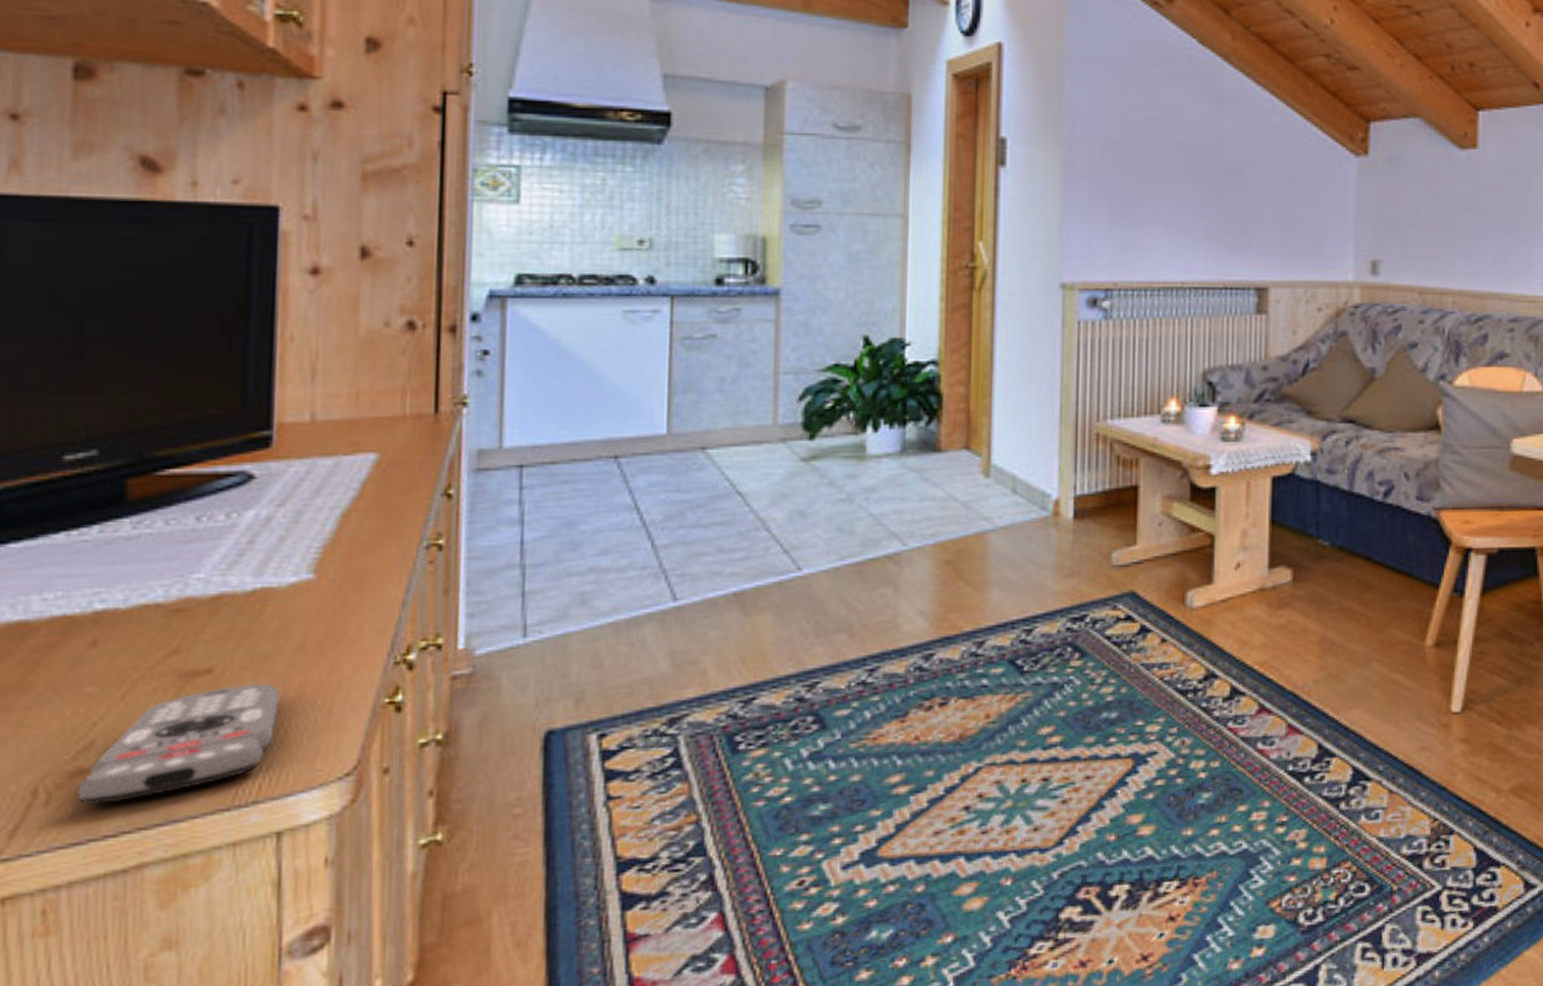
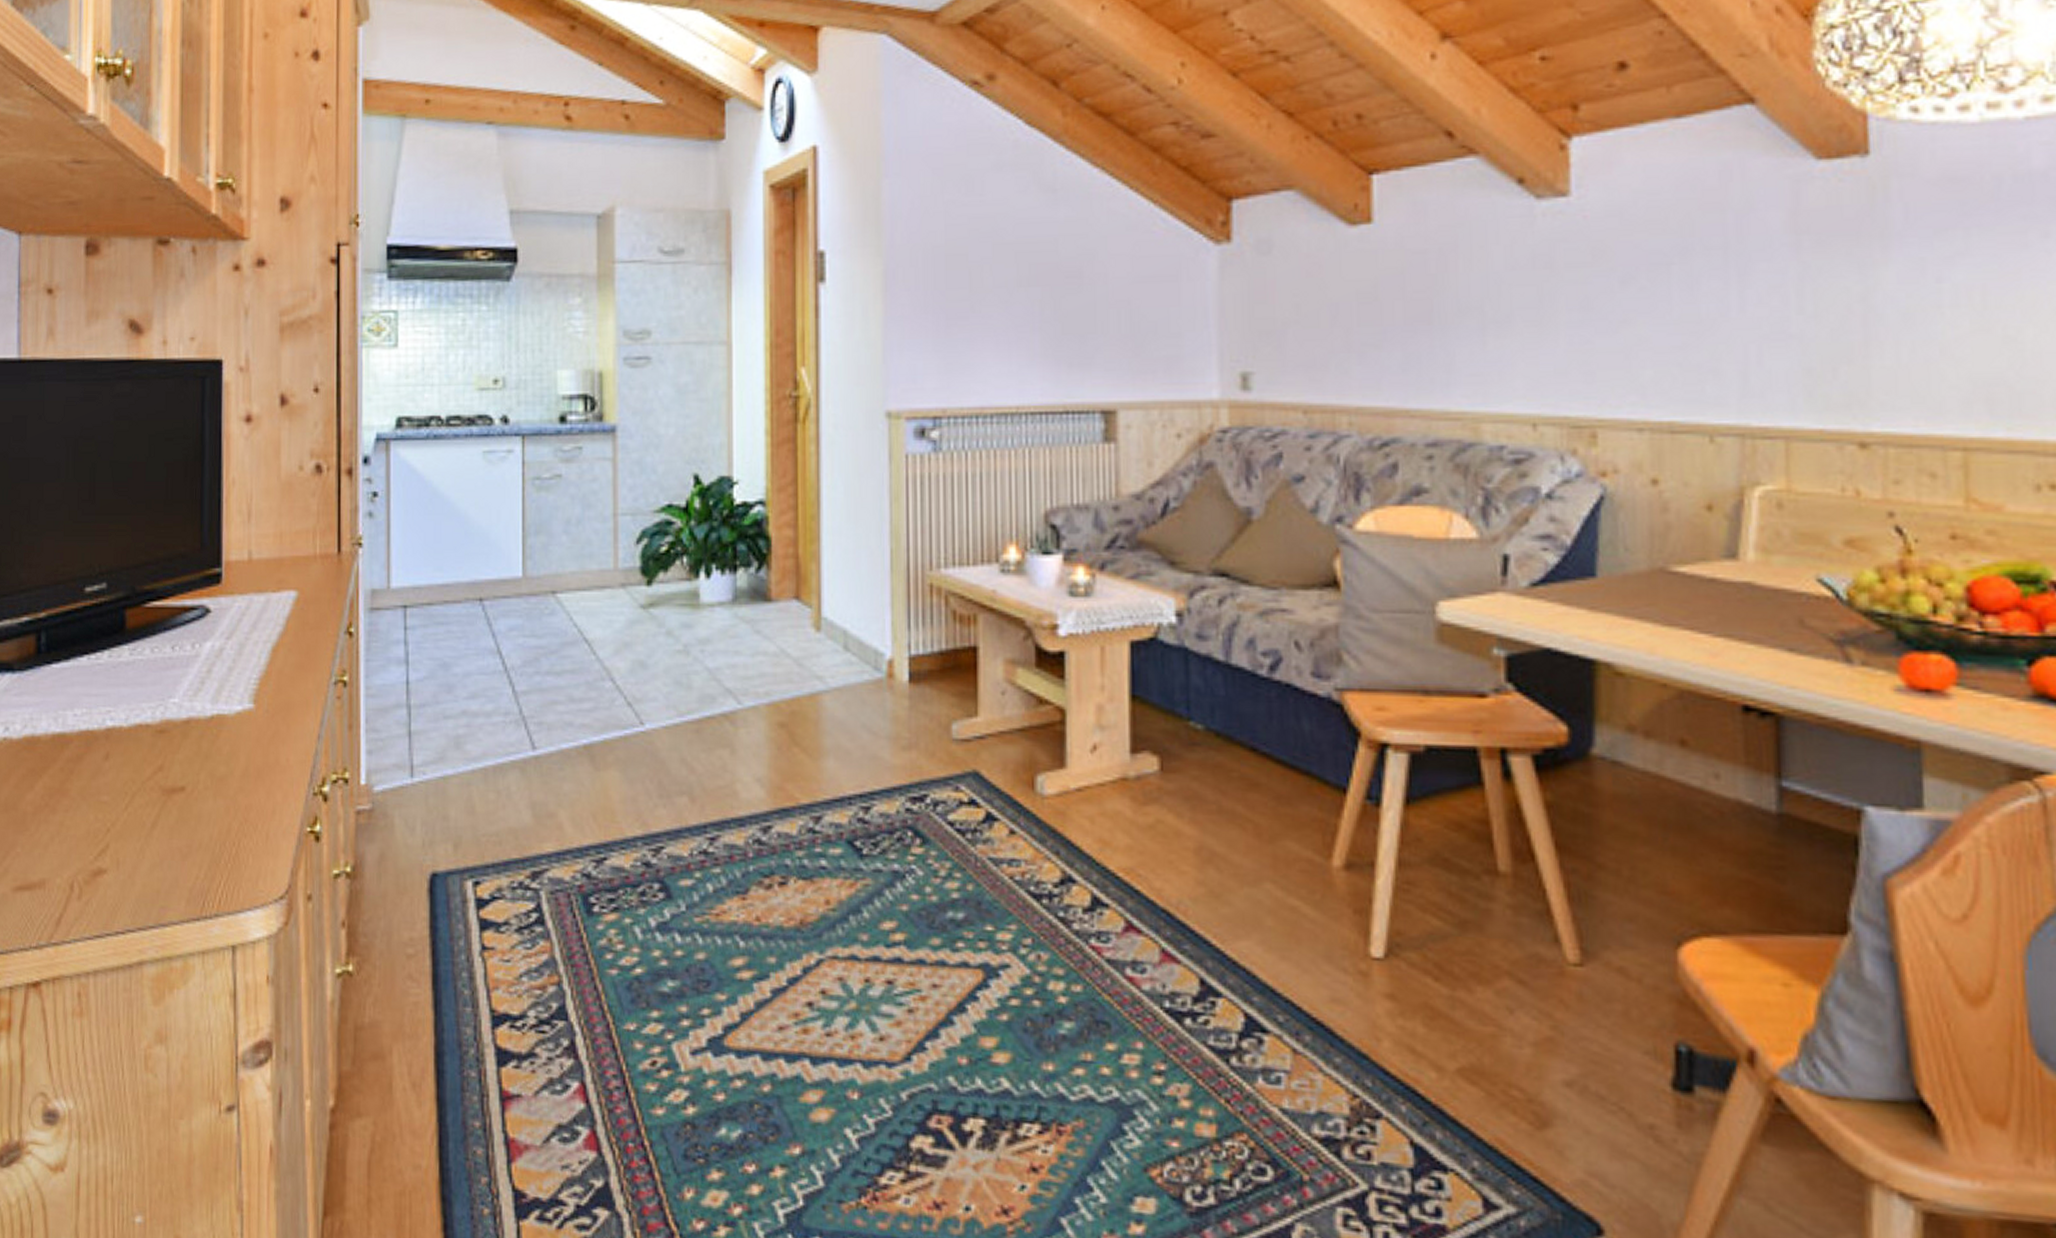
remote control: present [77,683,281,806] -> none [99,803,233,904]

